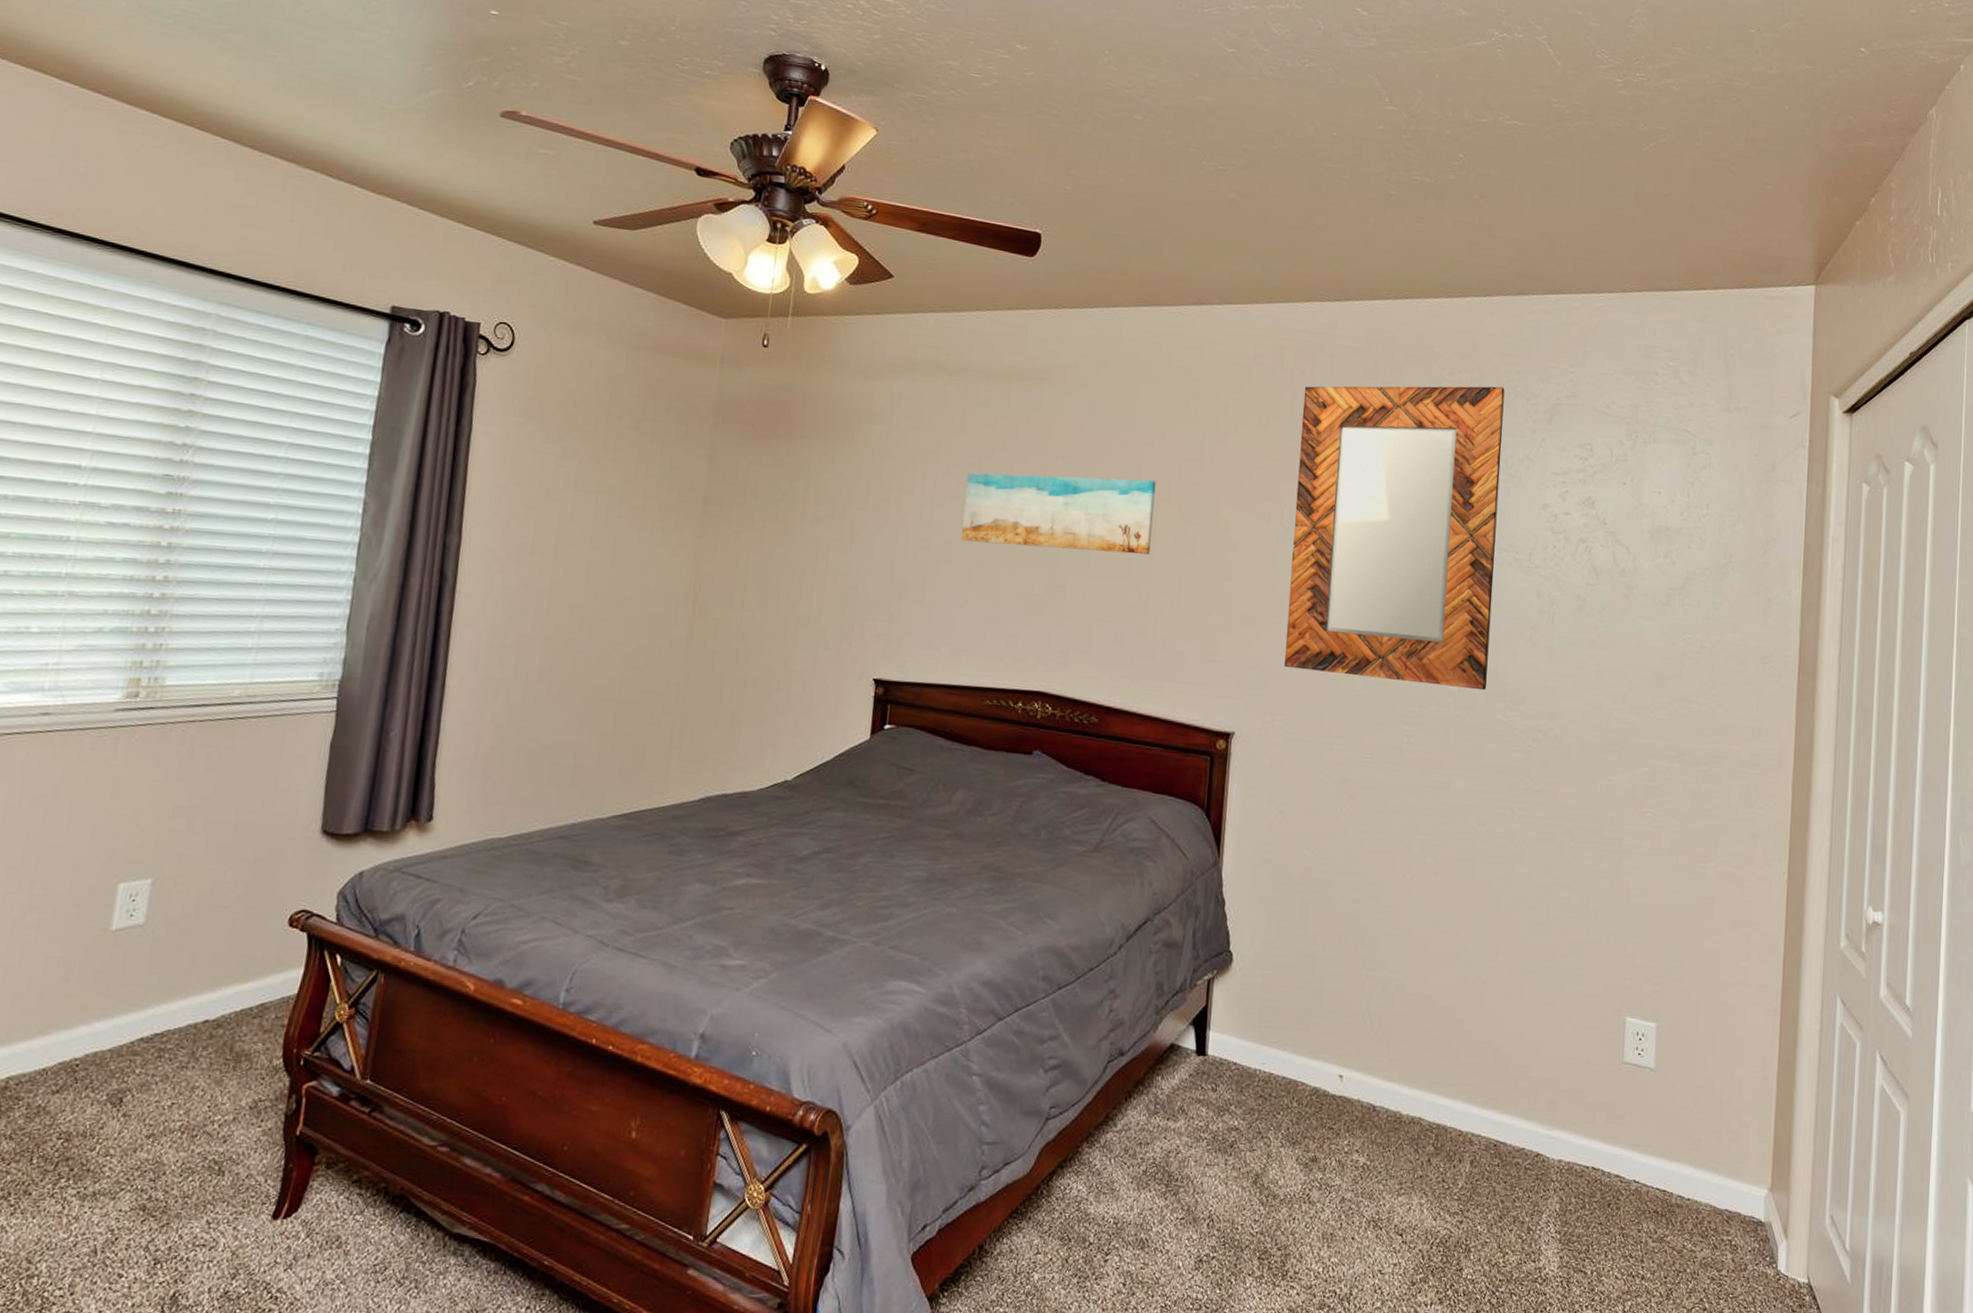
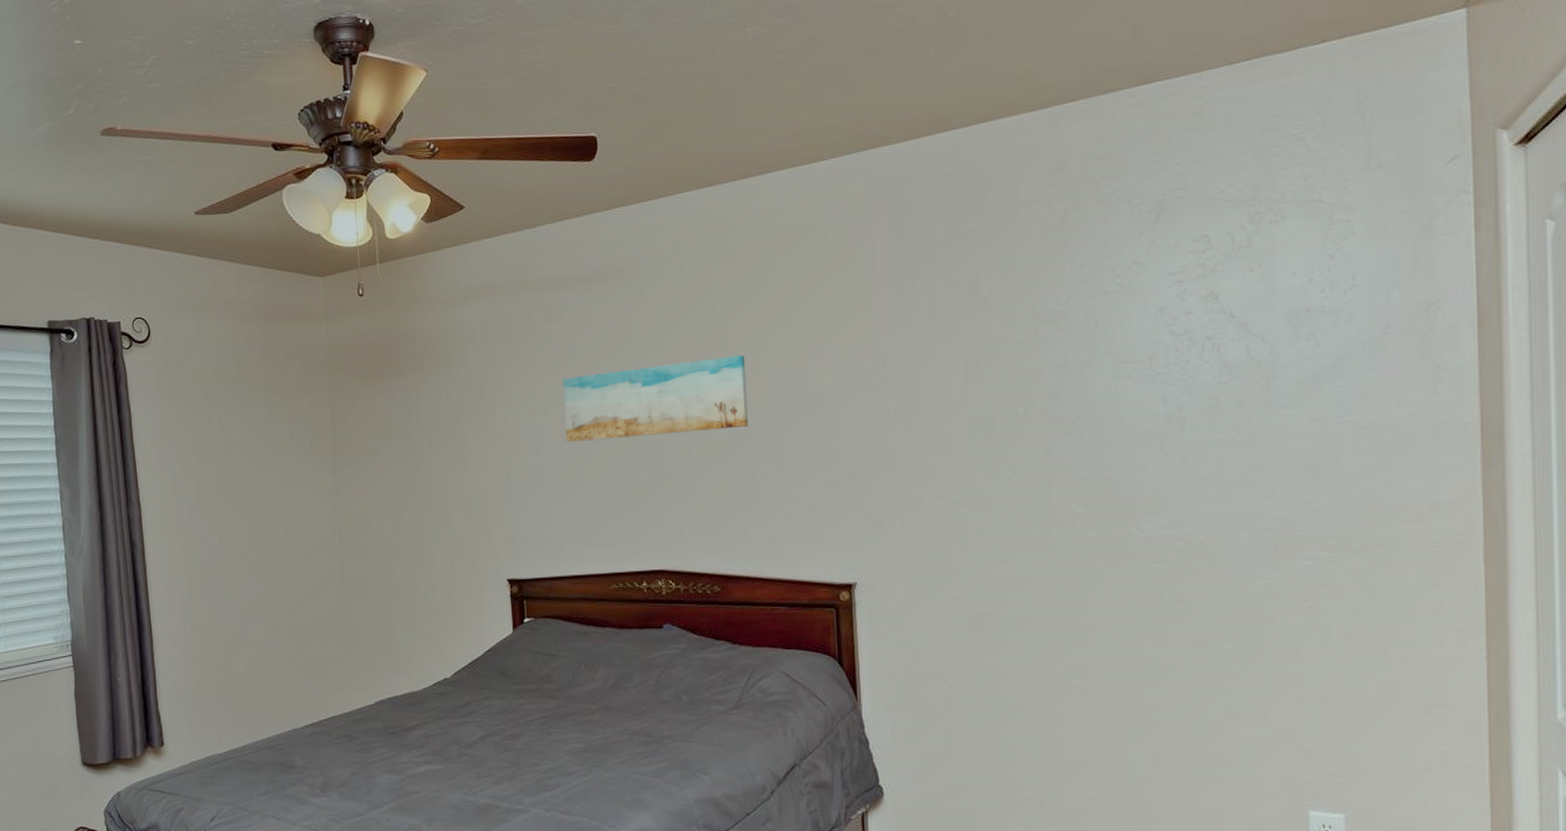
home mirror: present [1284,386,1505,691] -> none [883,194,1117,514]

